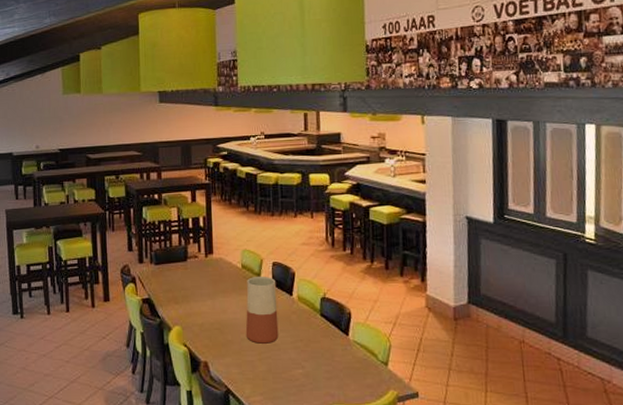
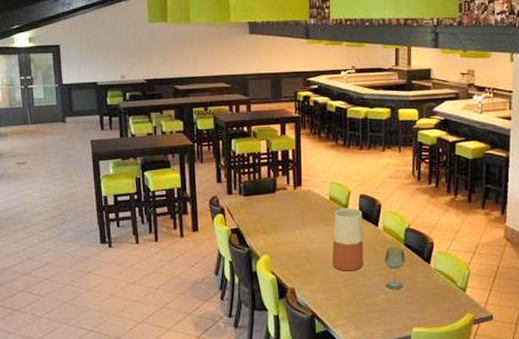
wine glass: none [300,318,323,364] -> present [384,247,406,290]

